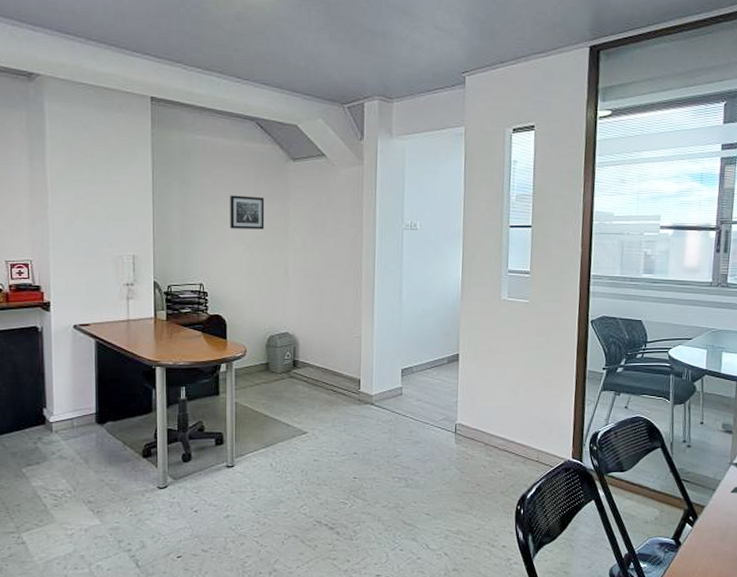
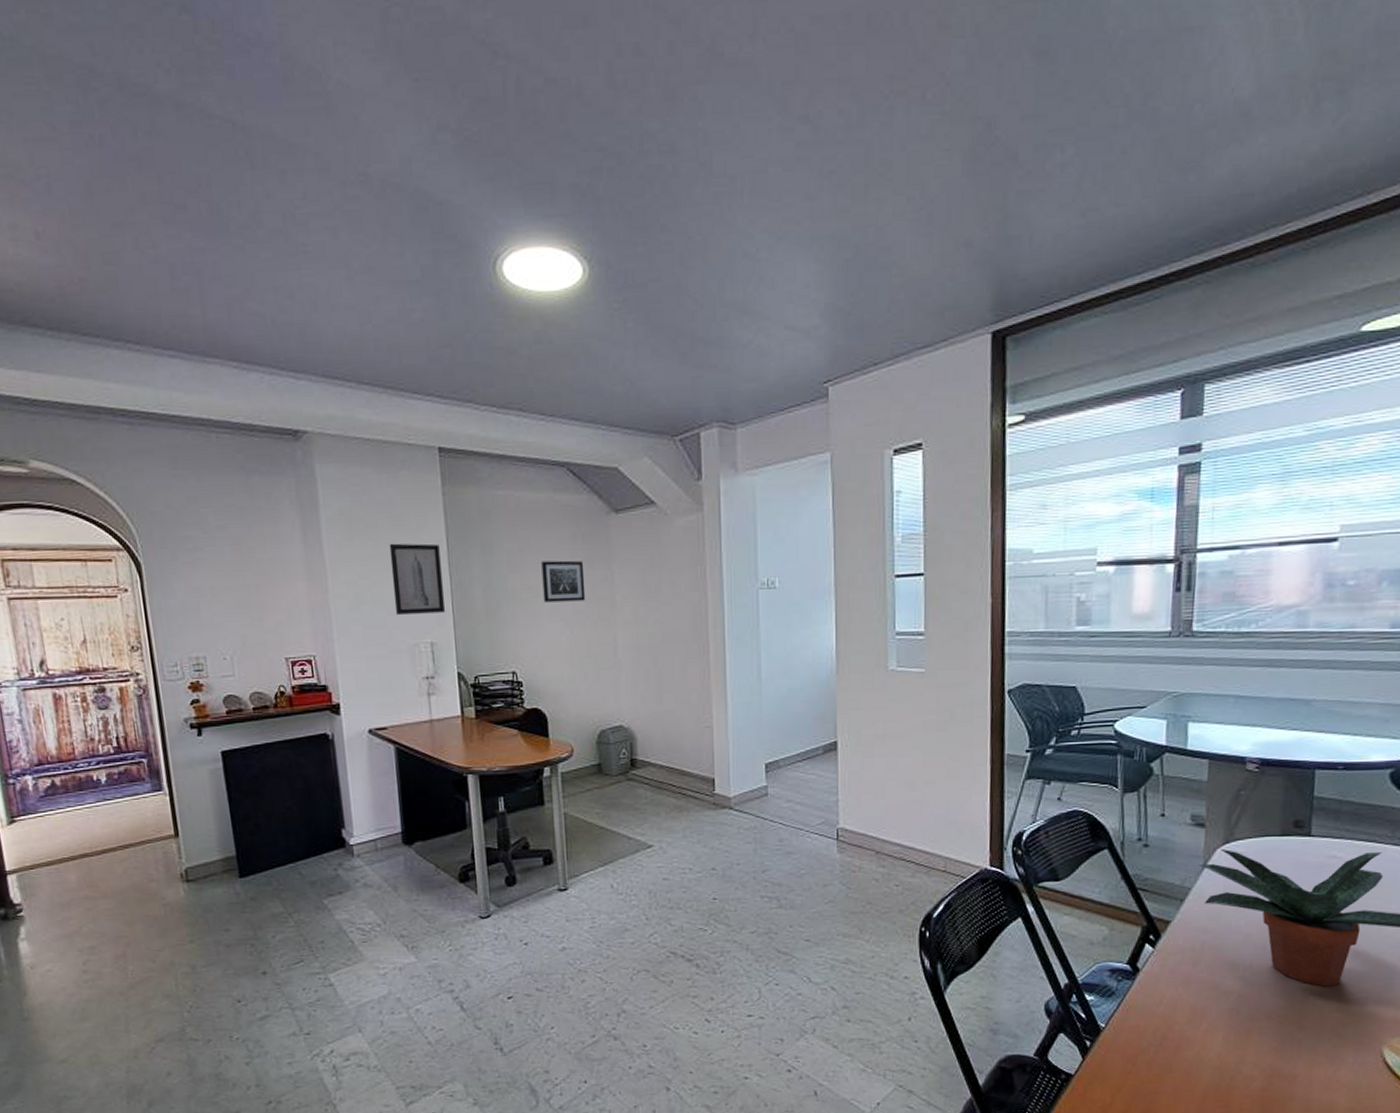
wall art: none [103,171,148,232] -> present [389,543,446,615]

